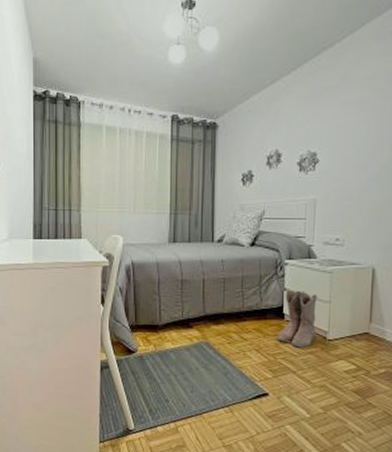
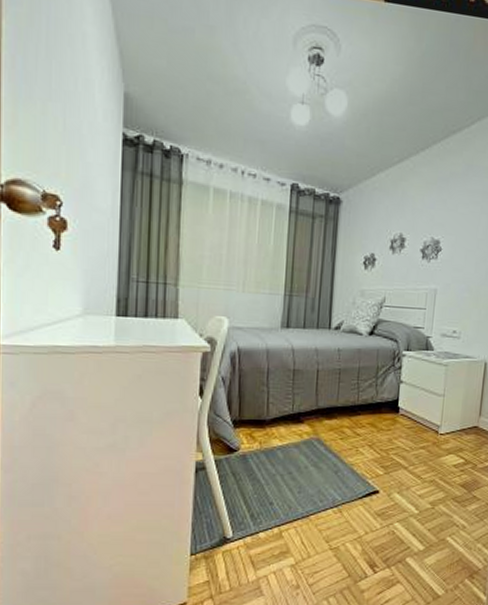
boots: present [277,289,318,348] -> none [390,381,433,443]

